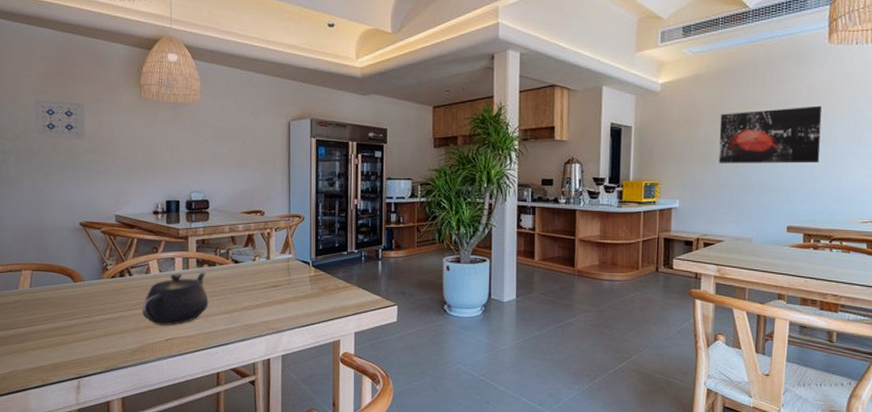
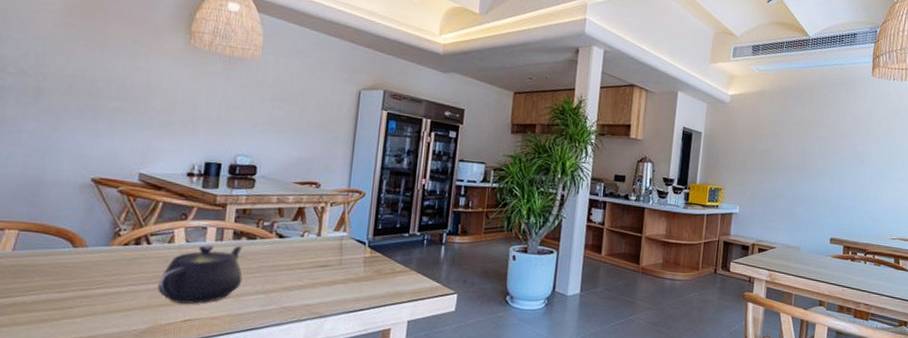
wall art: present [33,97,86,141] -> none [46,29,118,85]
wall art: present [719,105,822,164] -> none [776,129,864,182]

